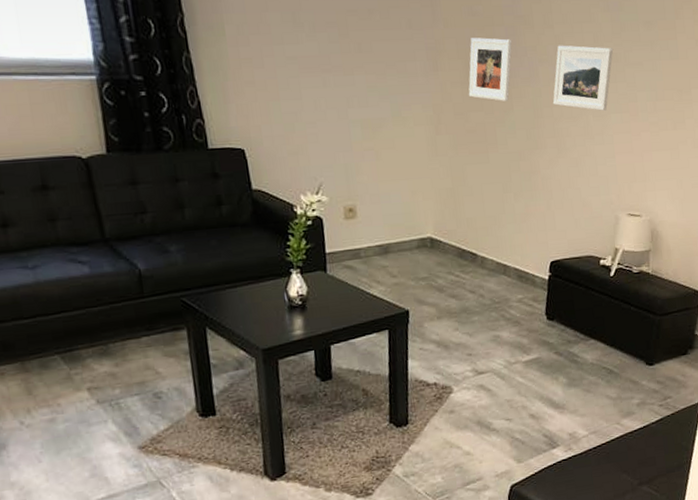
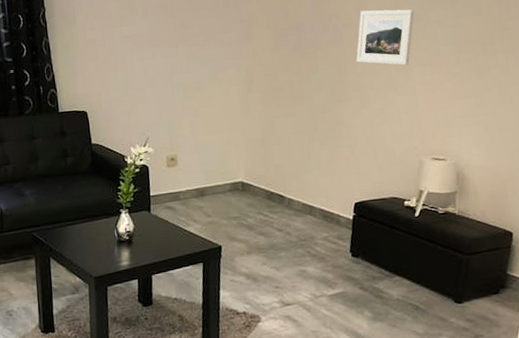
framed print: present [468,37,513,101] -> none [277,8,318,62]

